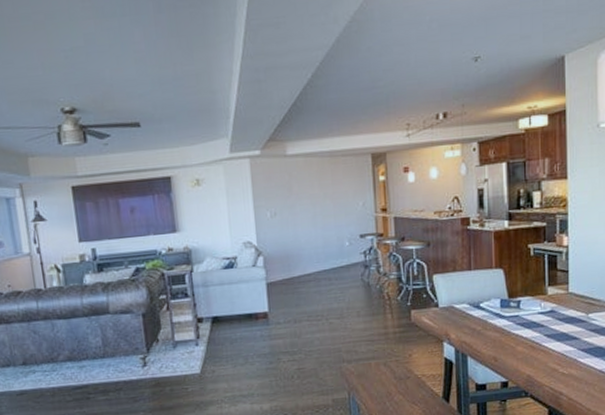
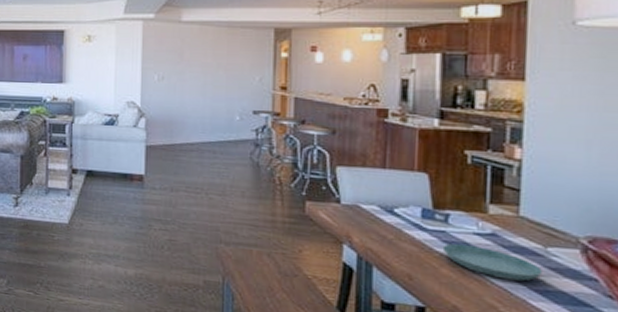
saucer: none [517,323,587,346] -> present [442,243,544,281]

